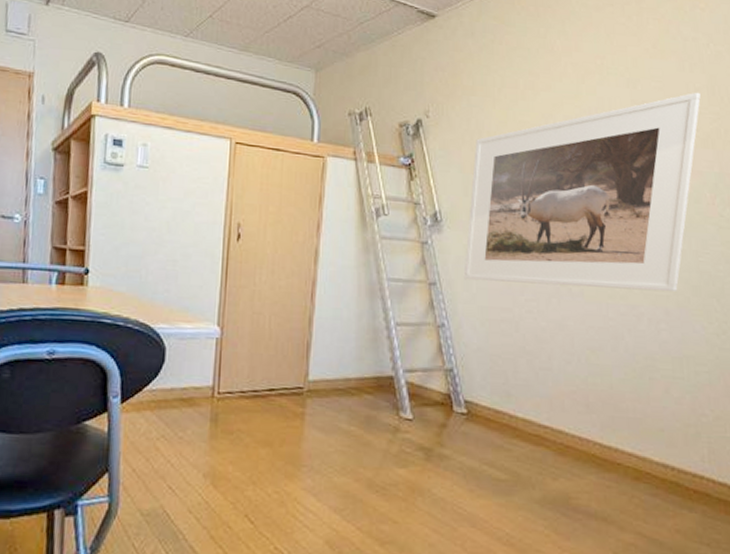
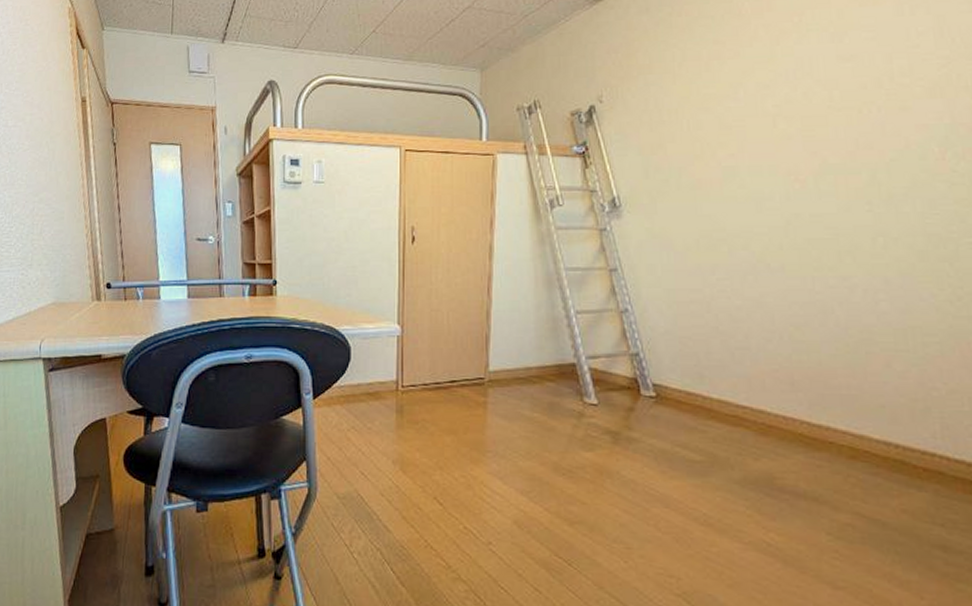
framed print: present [463,92,701,293] -> none [647,36,925,264]

